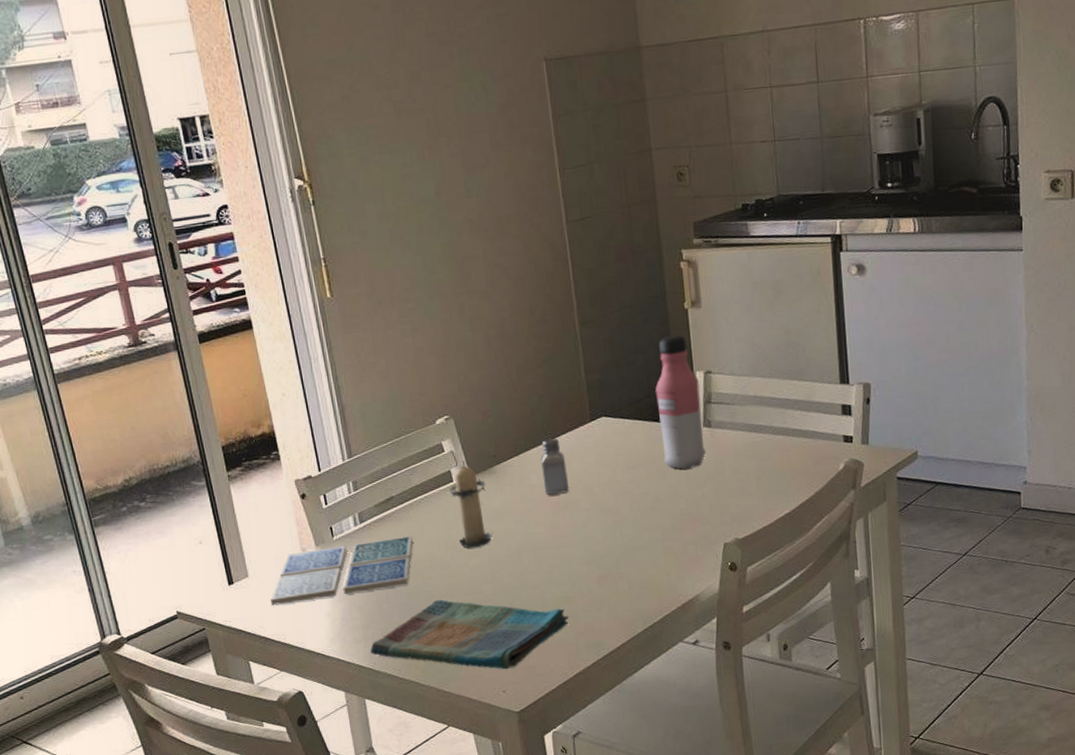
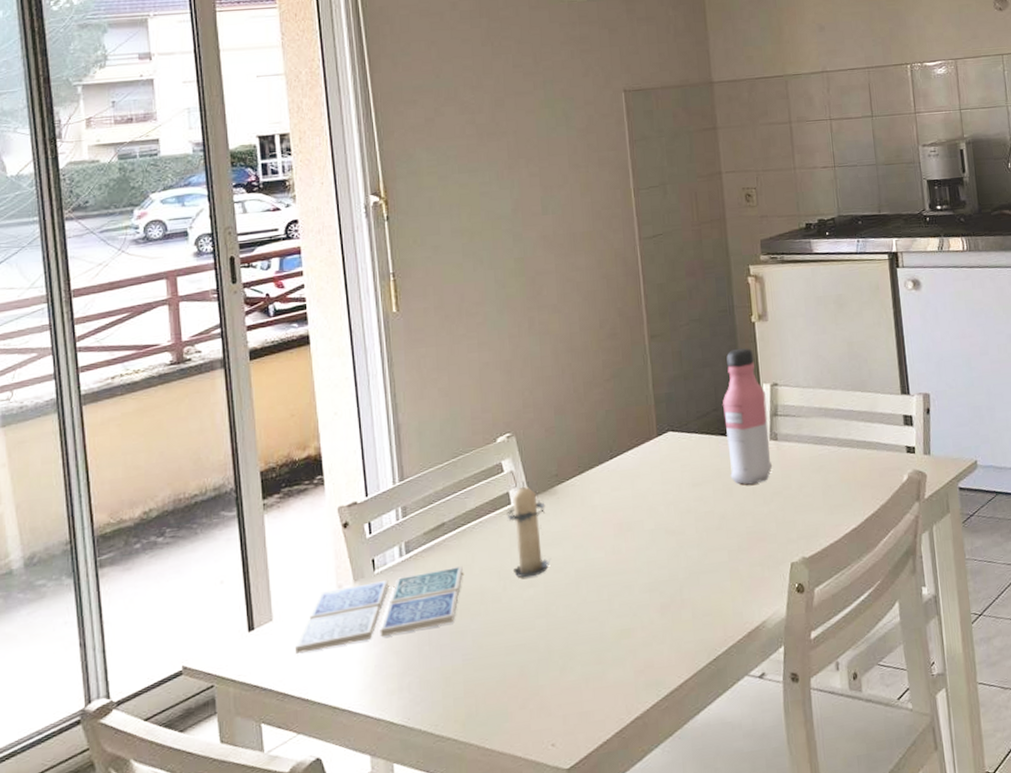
dish towel: present [370,599,569,670] -> none [405,638,628,719]
saltshaker: present [541,438,569,495] -> none [604,454,633,516]

